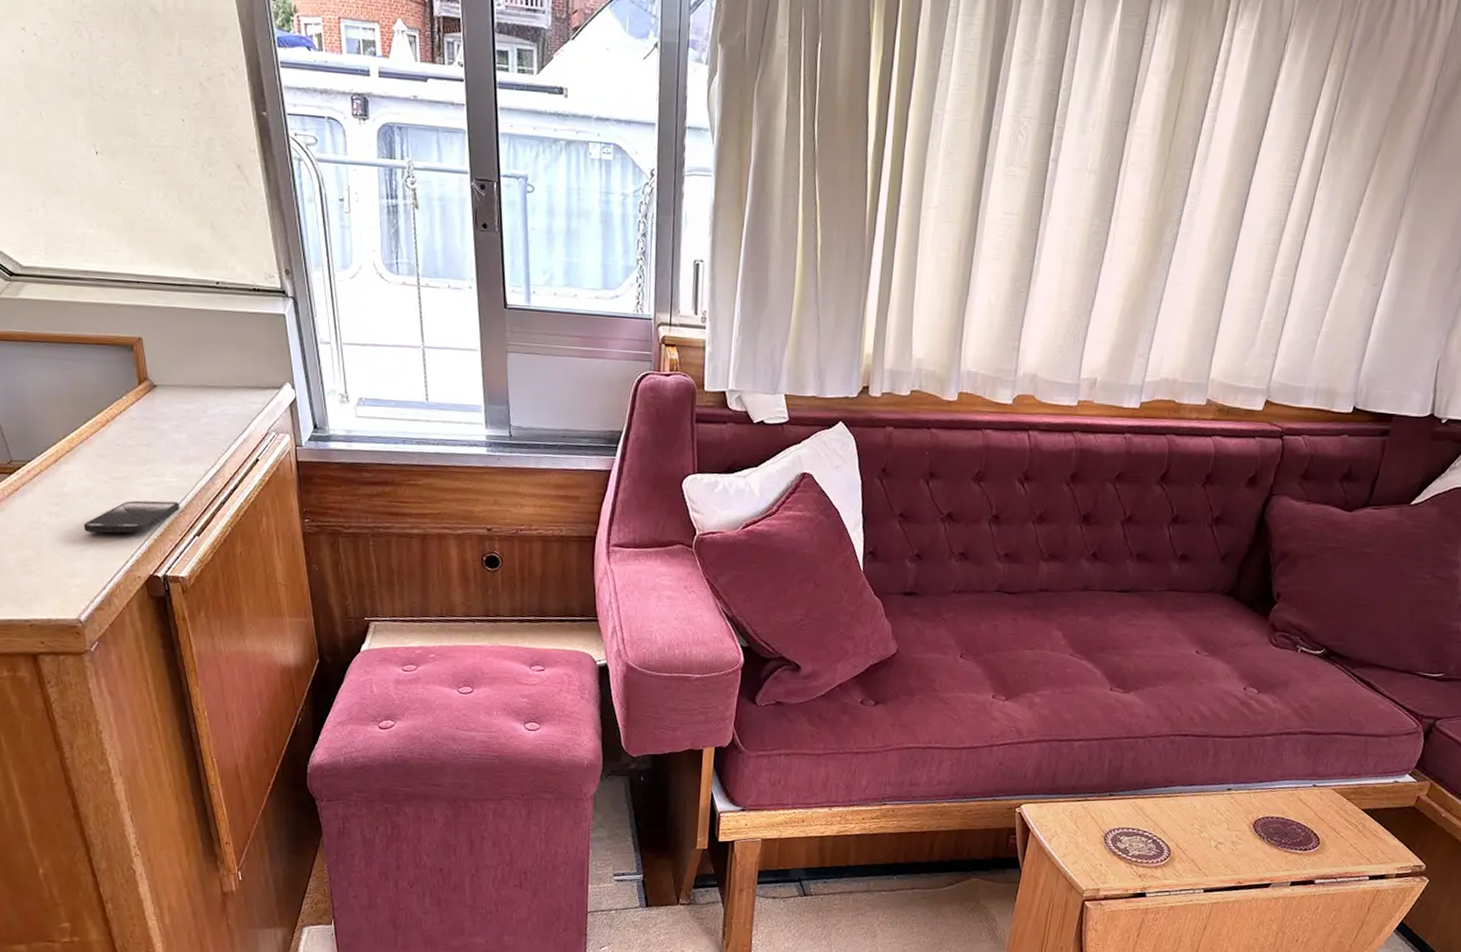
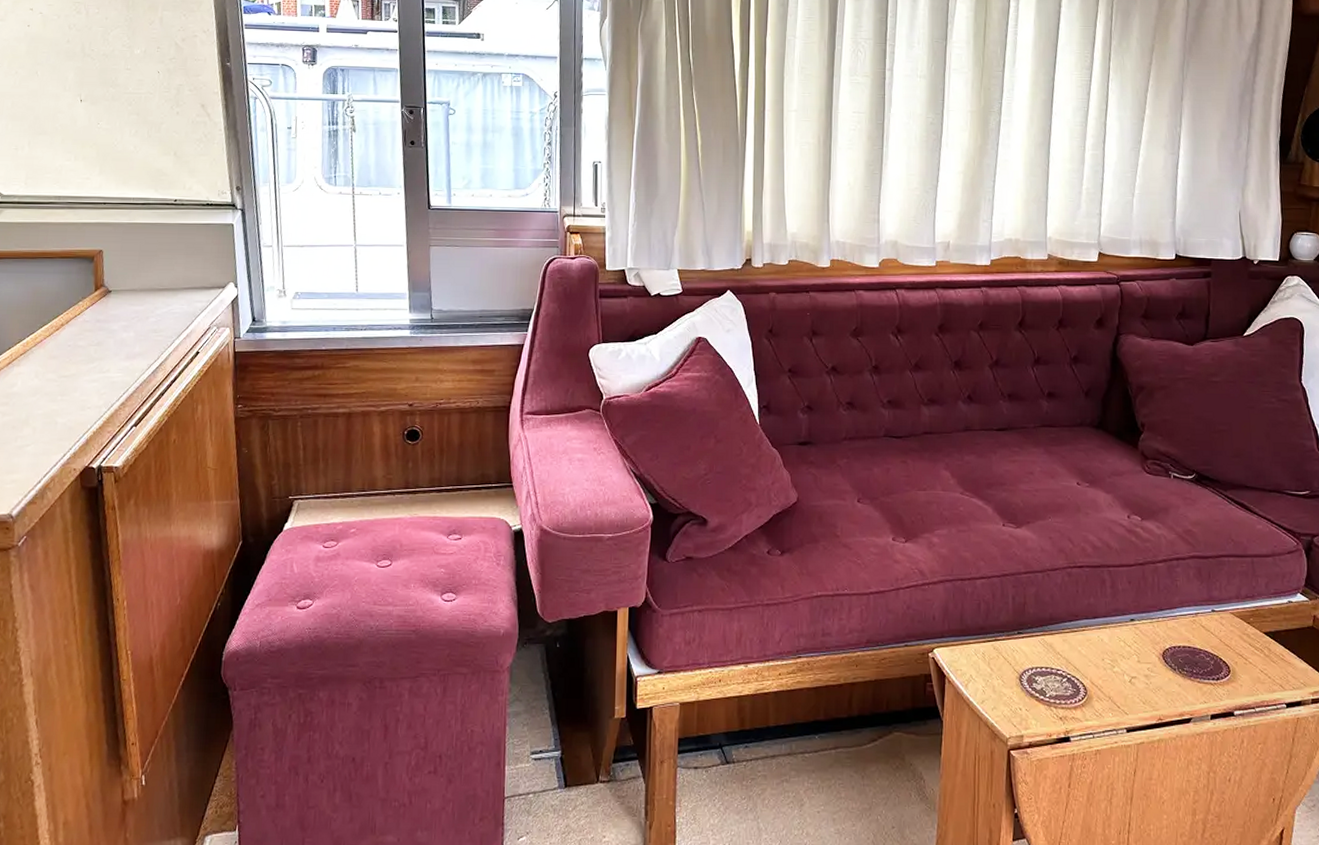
smartphone: present [83,500,179,533] -> none [27,395,121,429]

